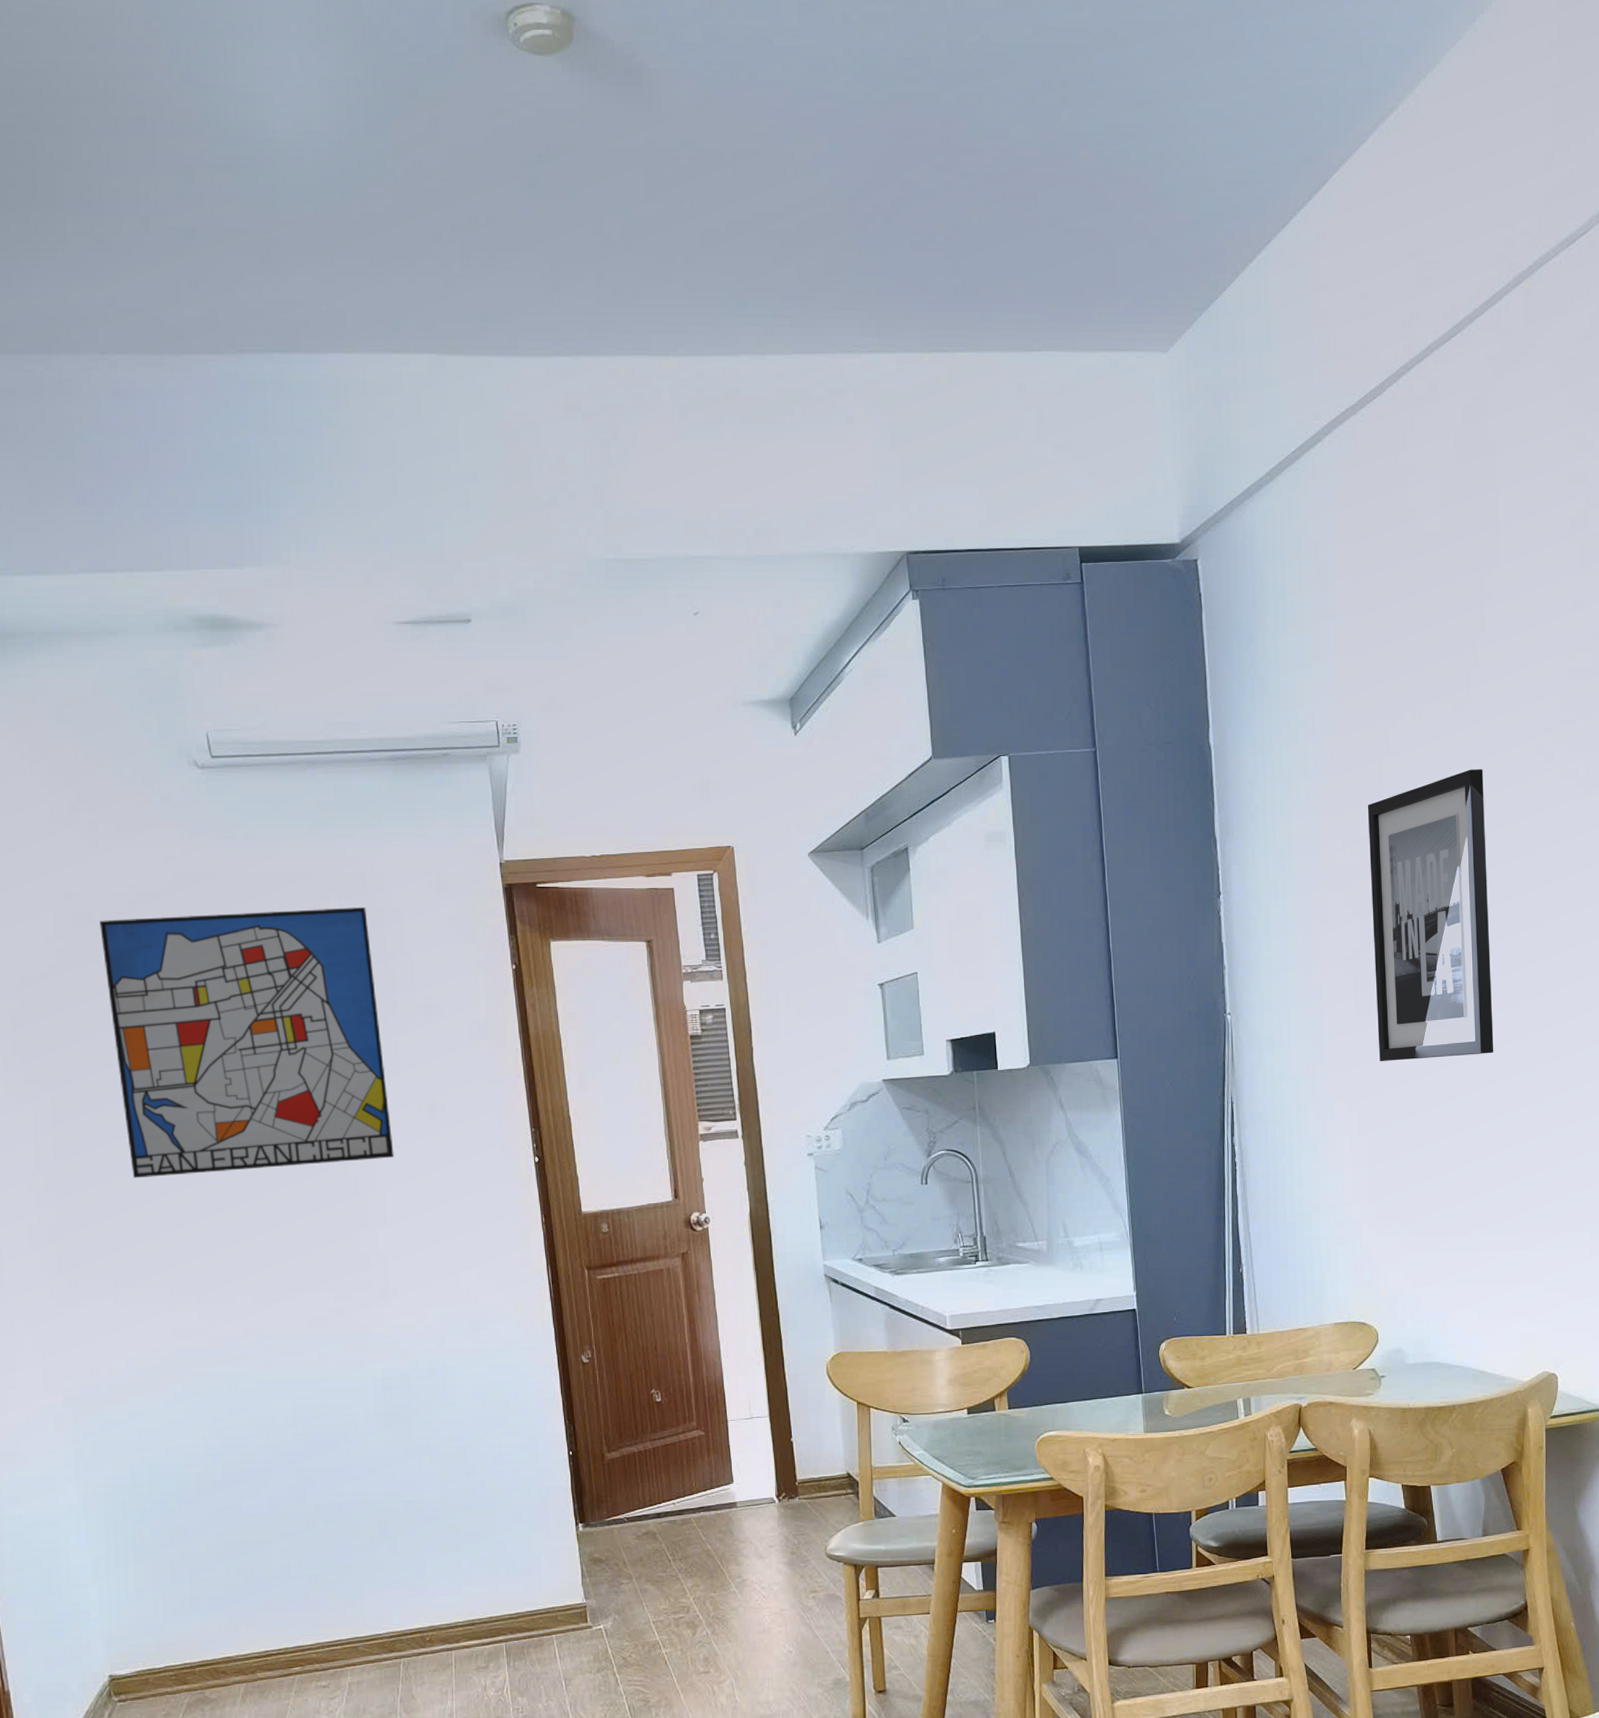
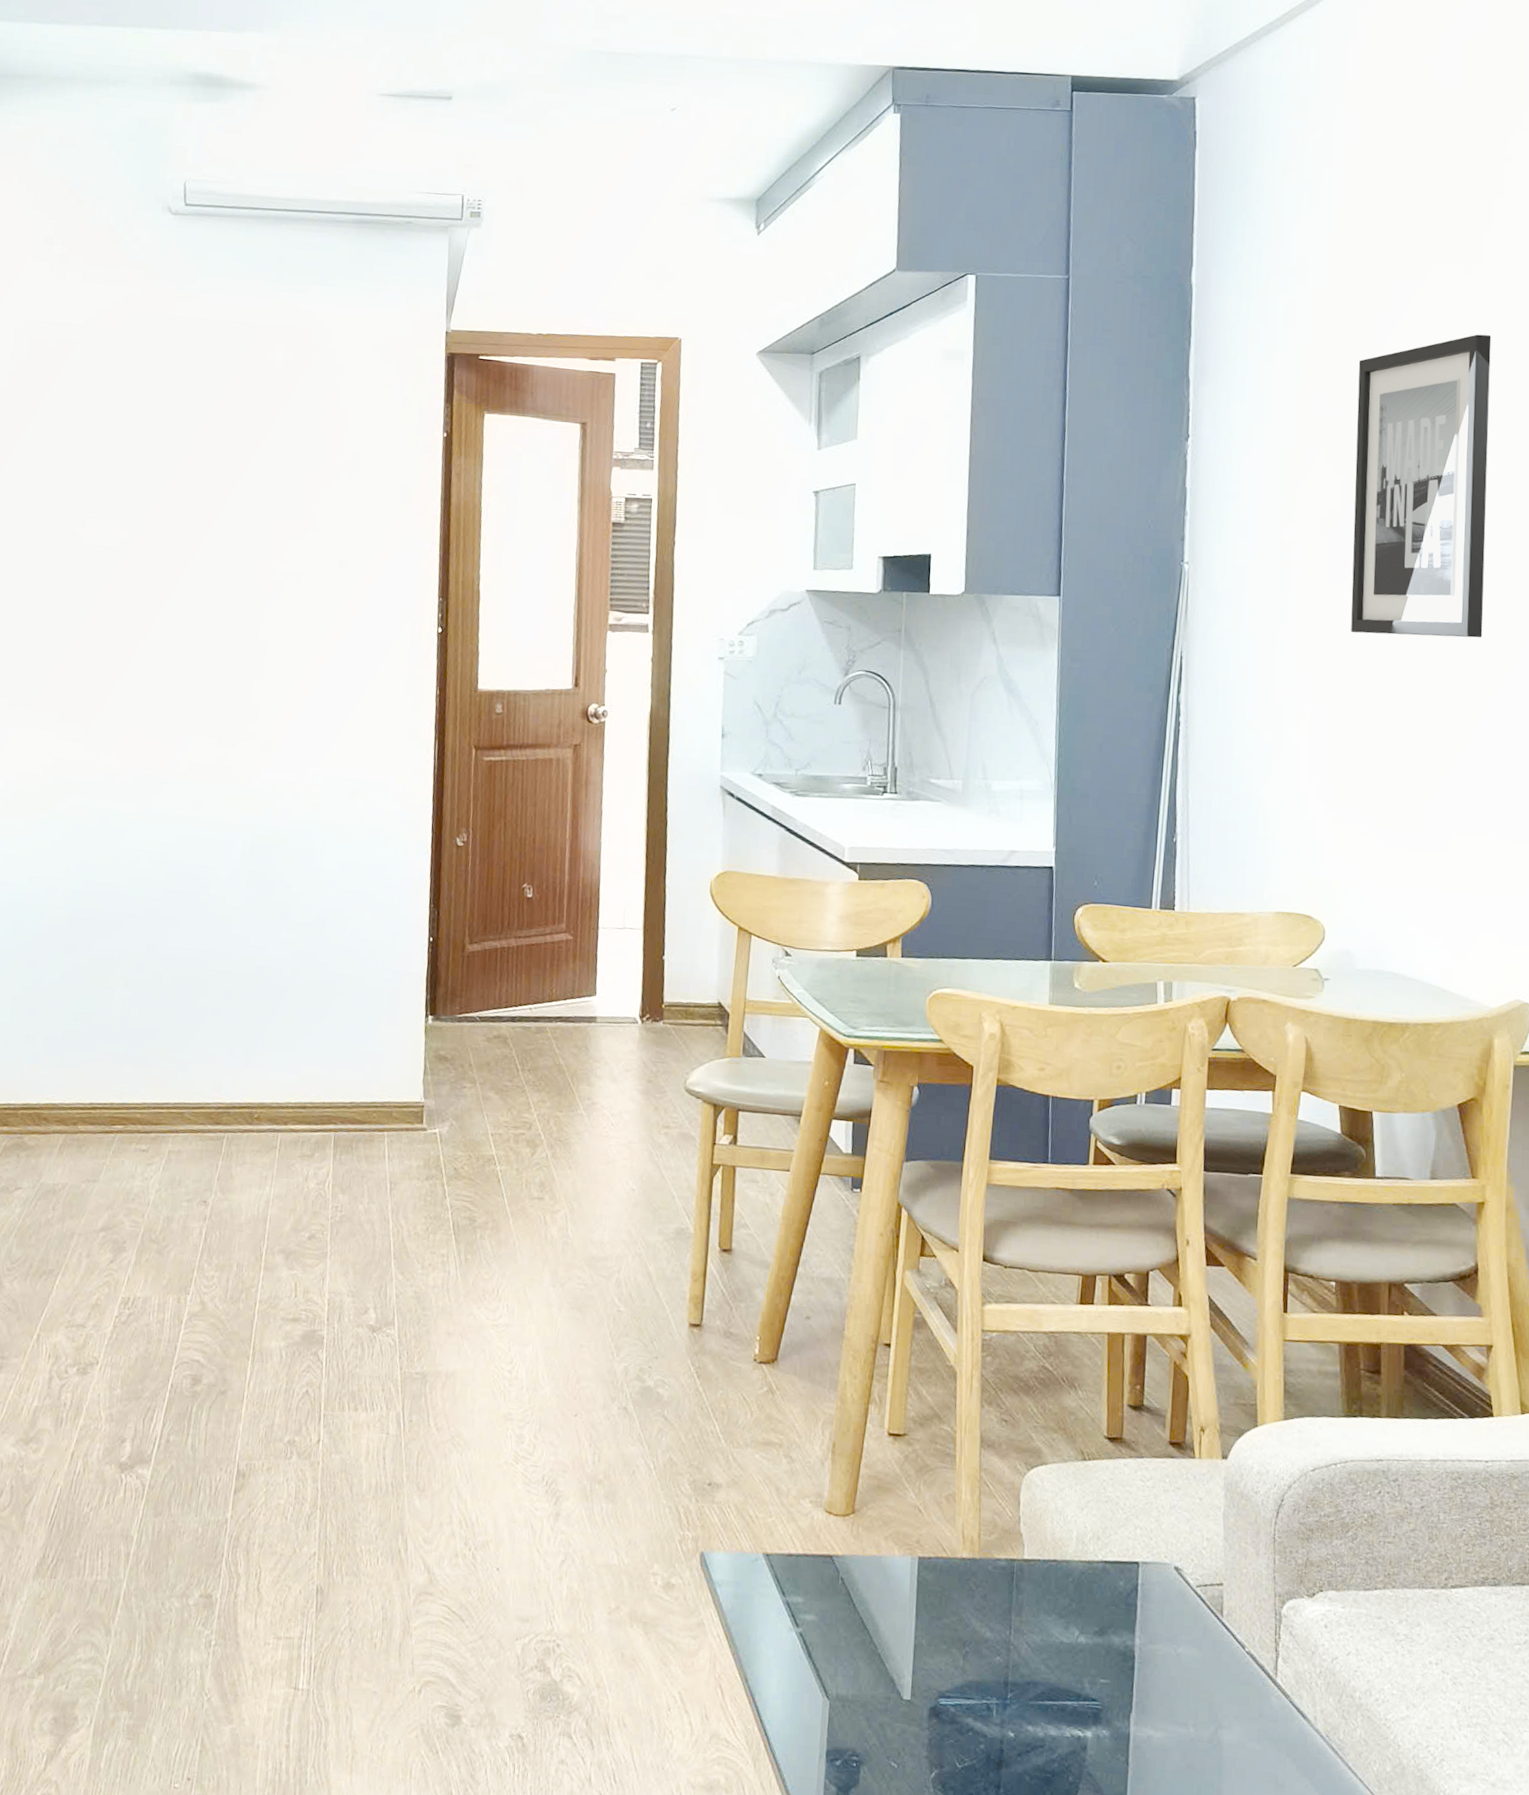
wall art: present [100,907,394,1179] -> none [43,348,309,611]

